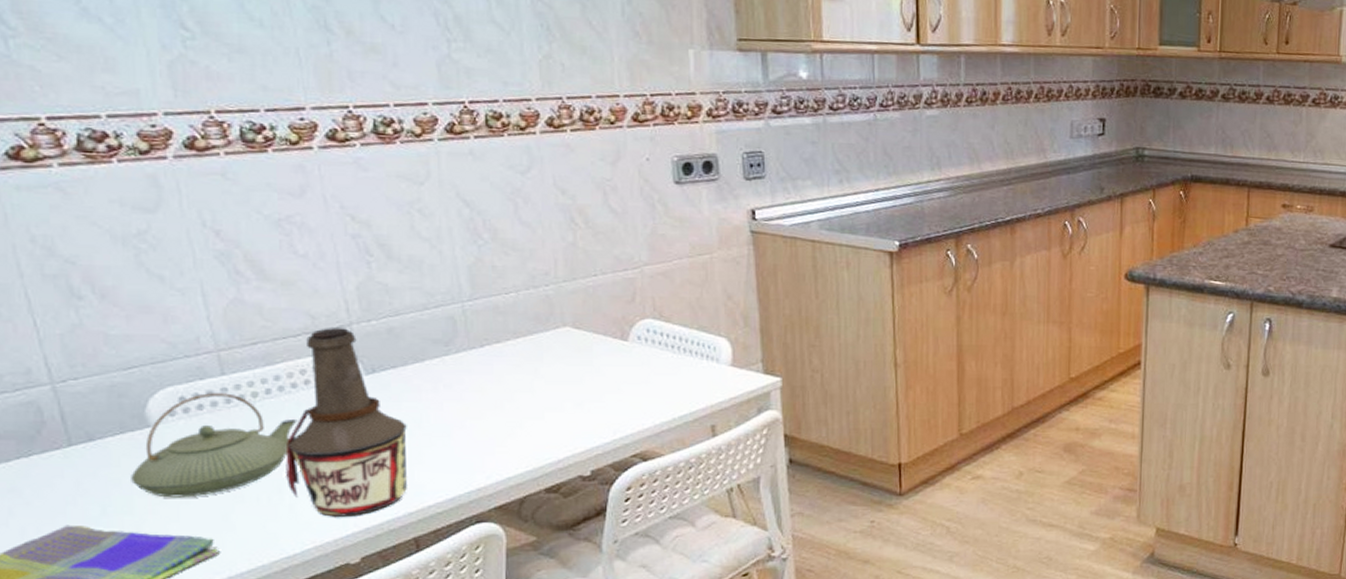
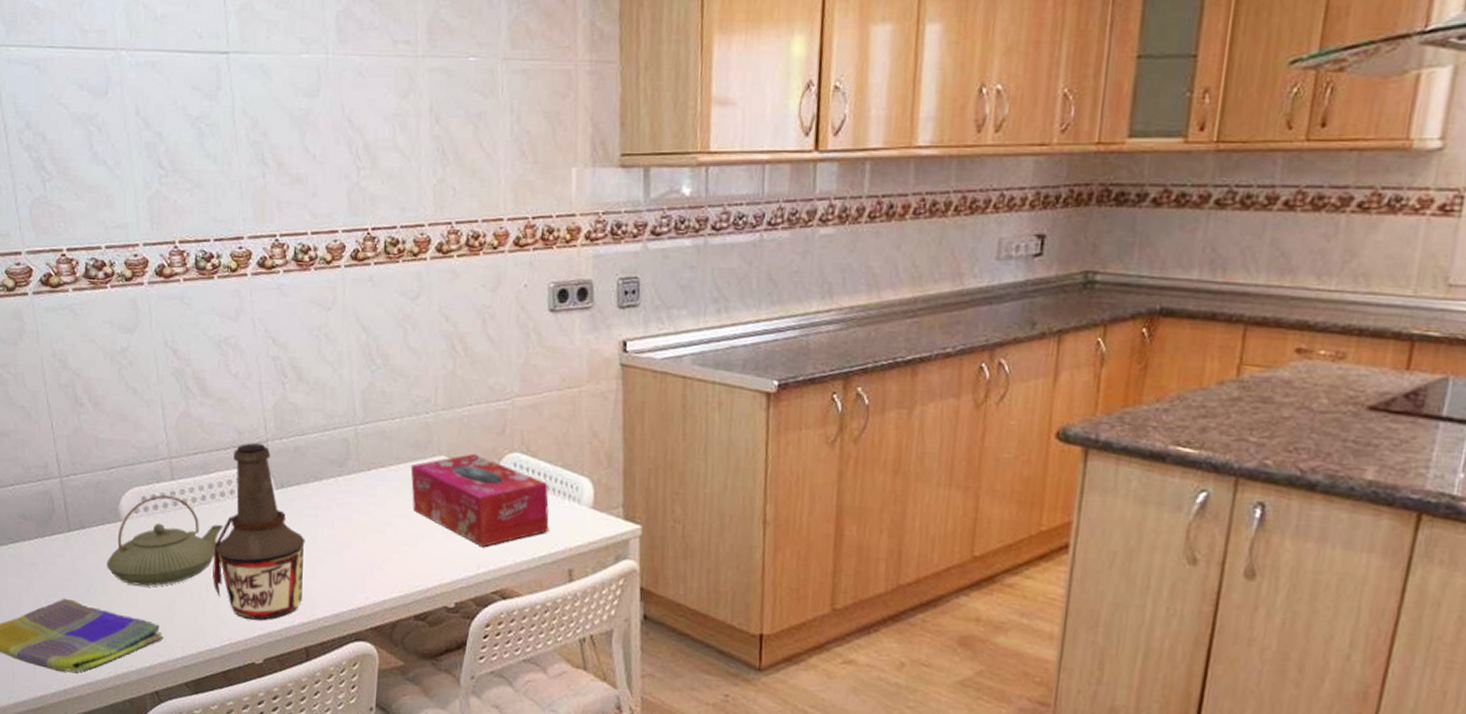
tissue box: none [531,323,688,412] -> present [410,454,549,547]

